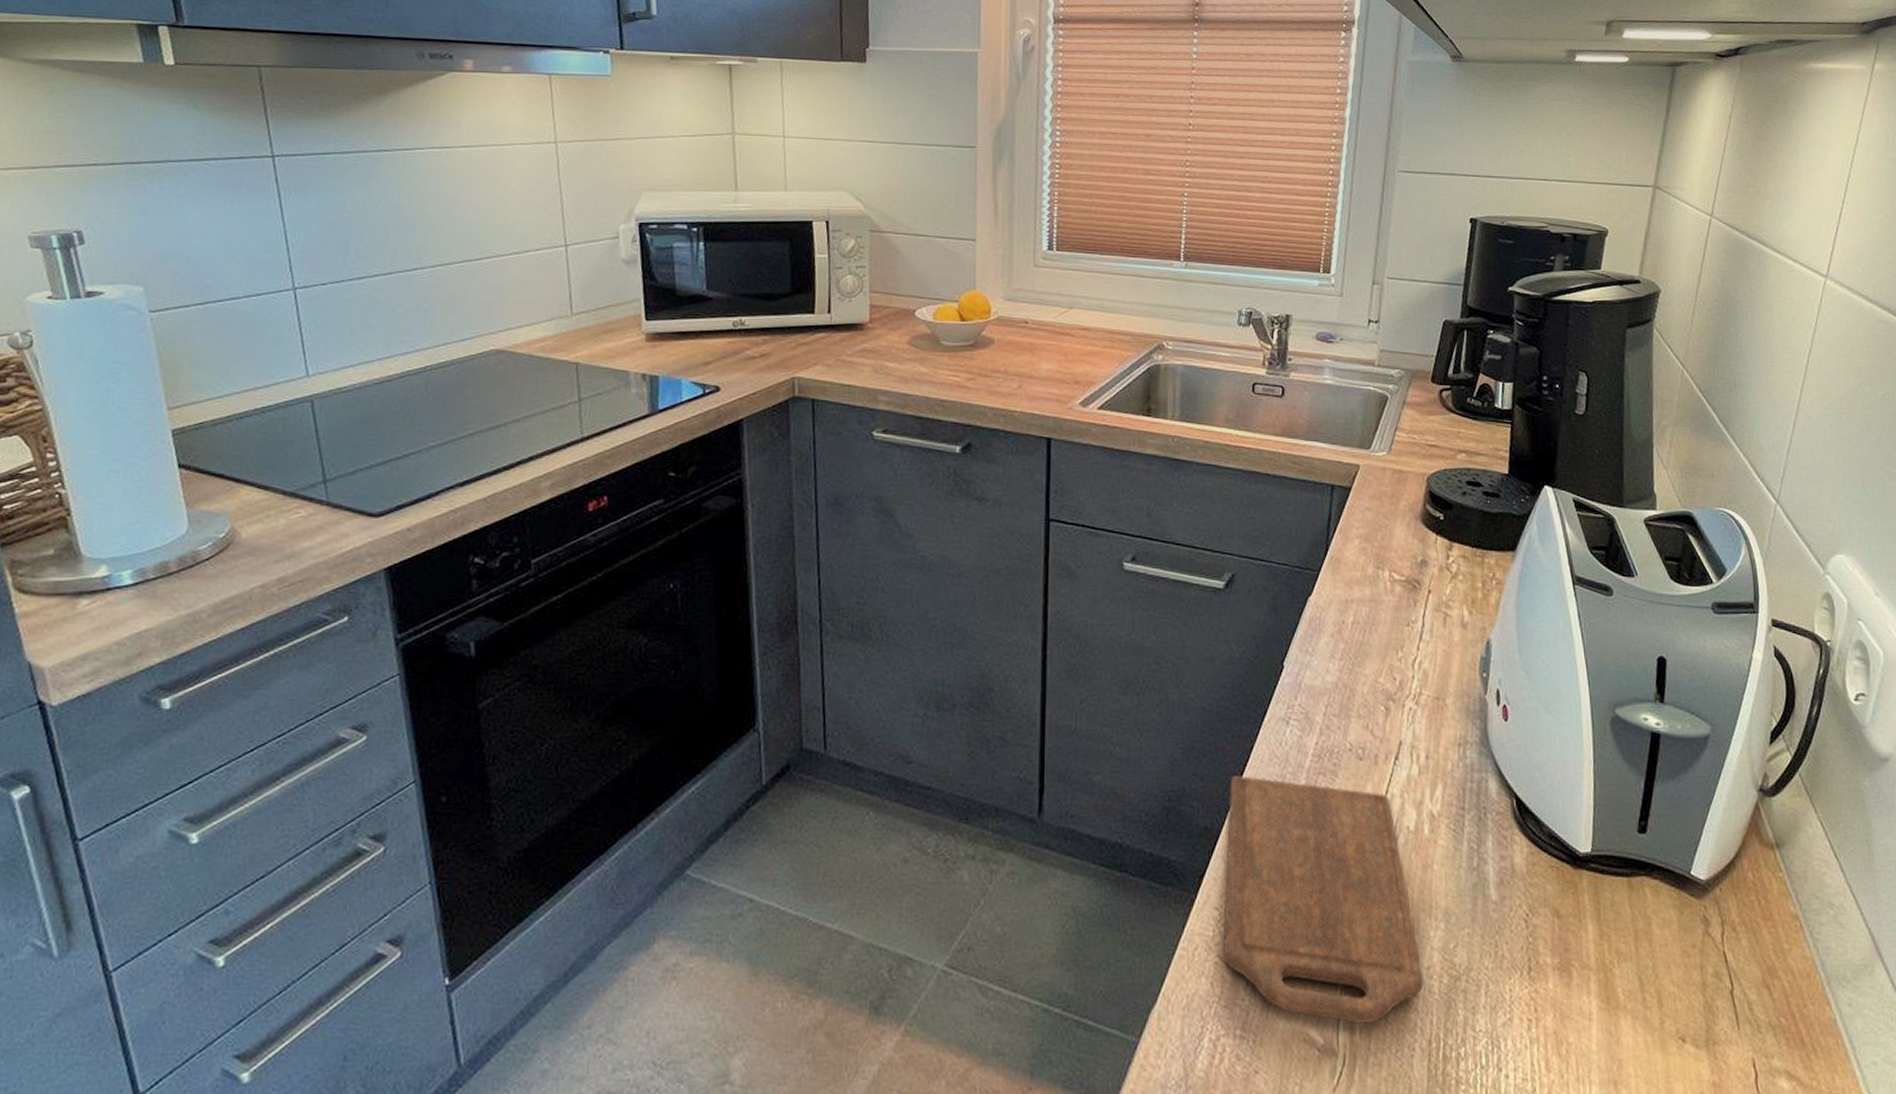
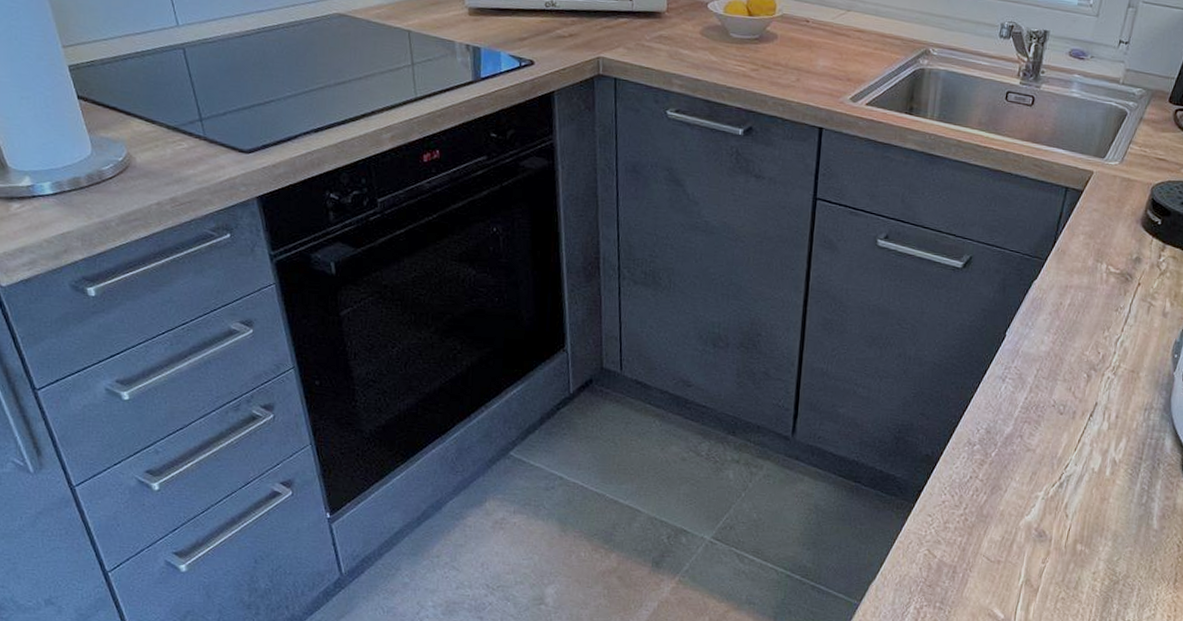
cutting board: present [1224,776,1424,1025] -> none [932,418,1090,608]

